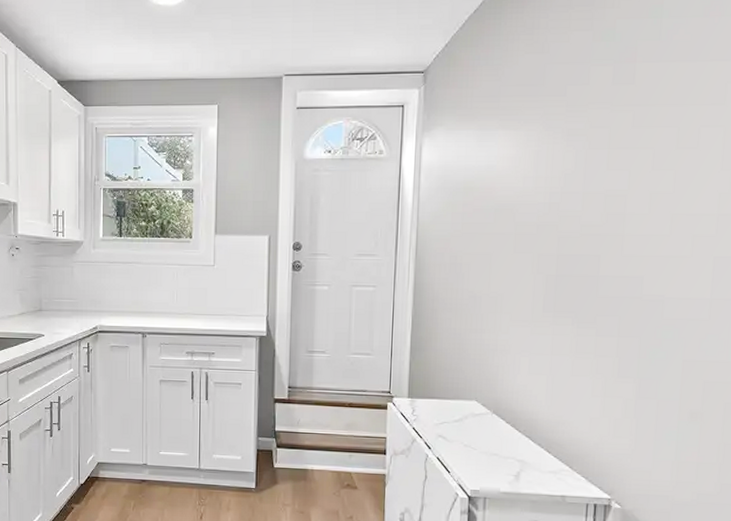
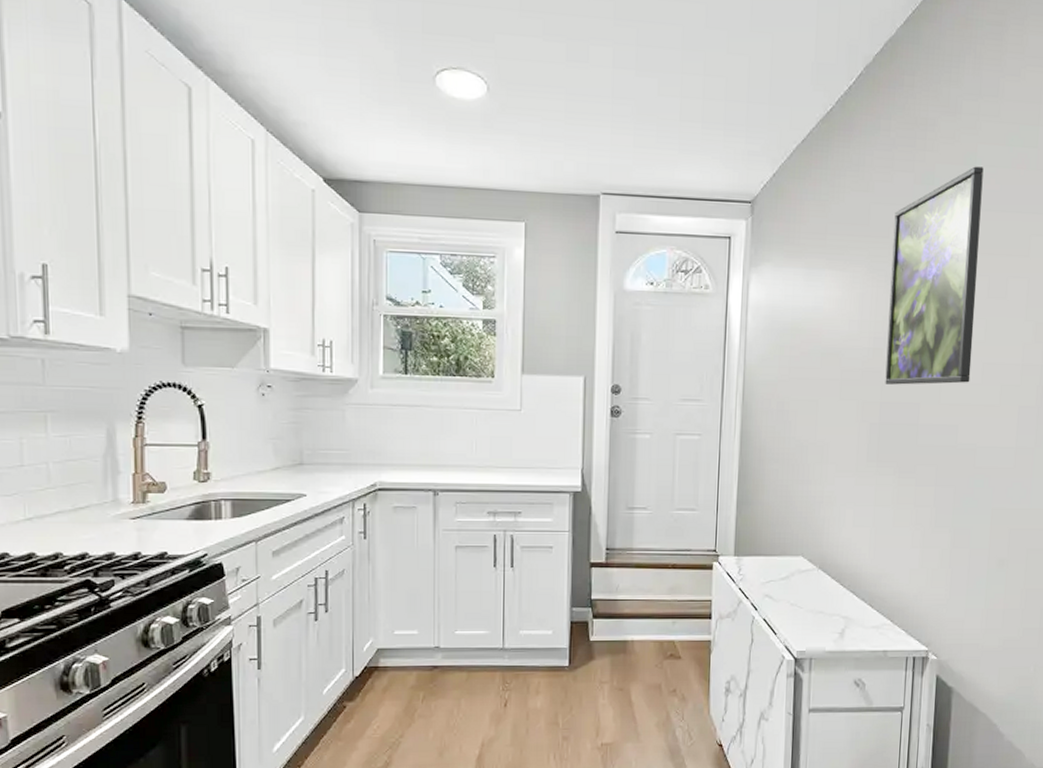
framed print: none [562,18,671,238] -> present [885,166,984,385]

